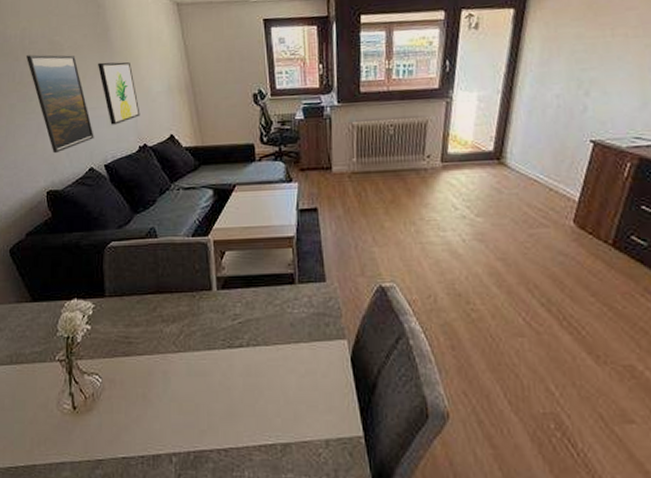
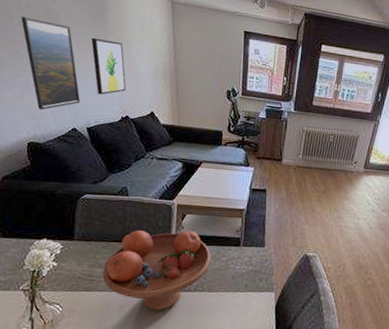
fruit bowl: none [139,271,262,374] -> present [102,230,212,311]

